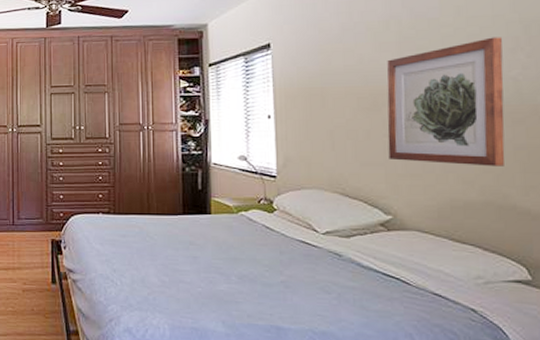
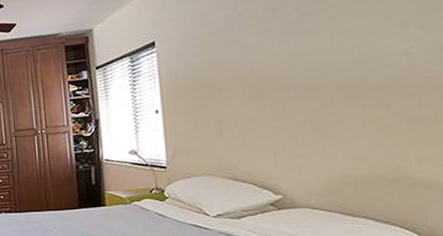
wall art: present [386,37,505,166] -> none [272,11,398,143]

